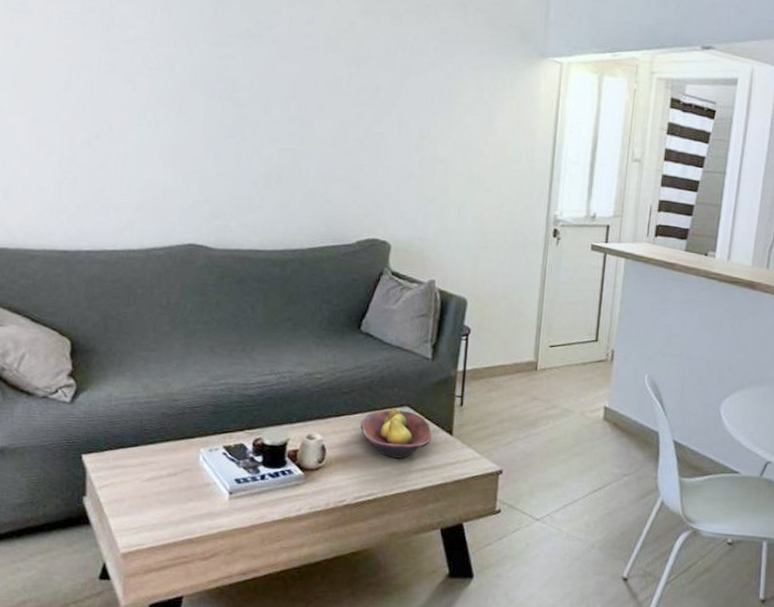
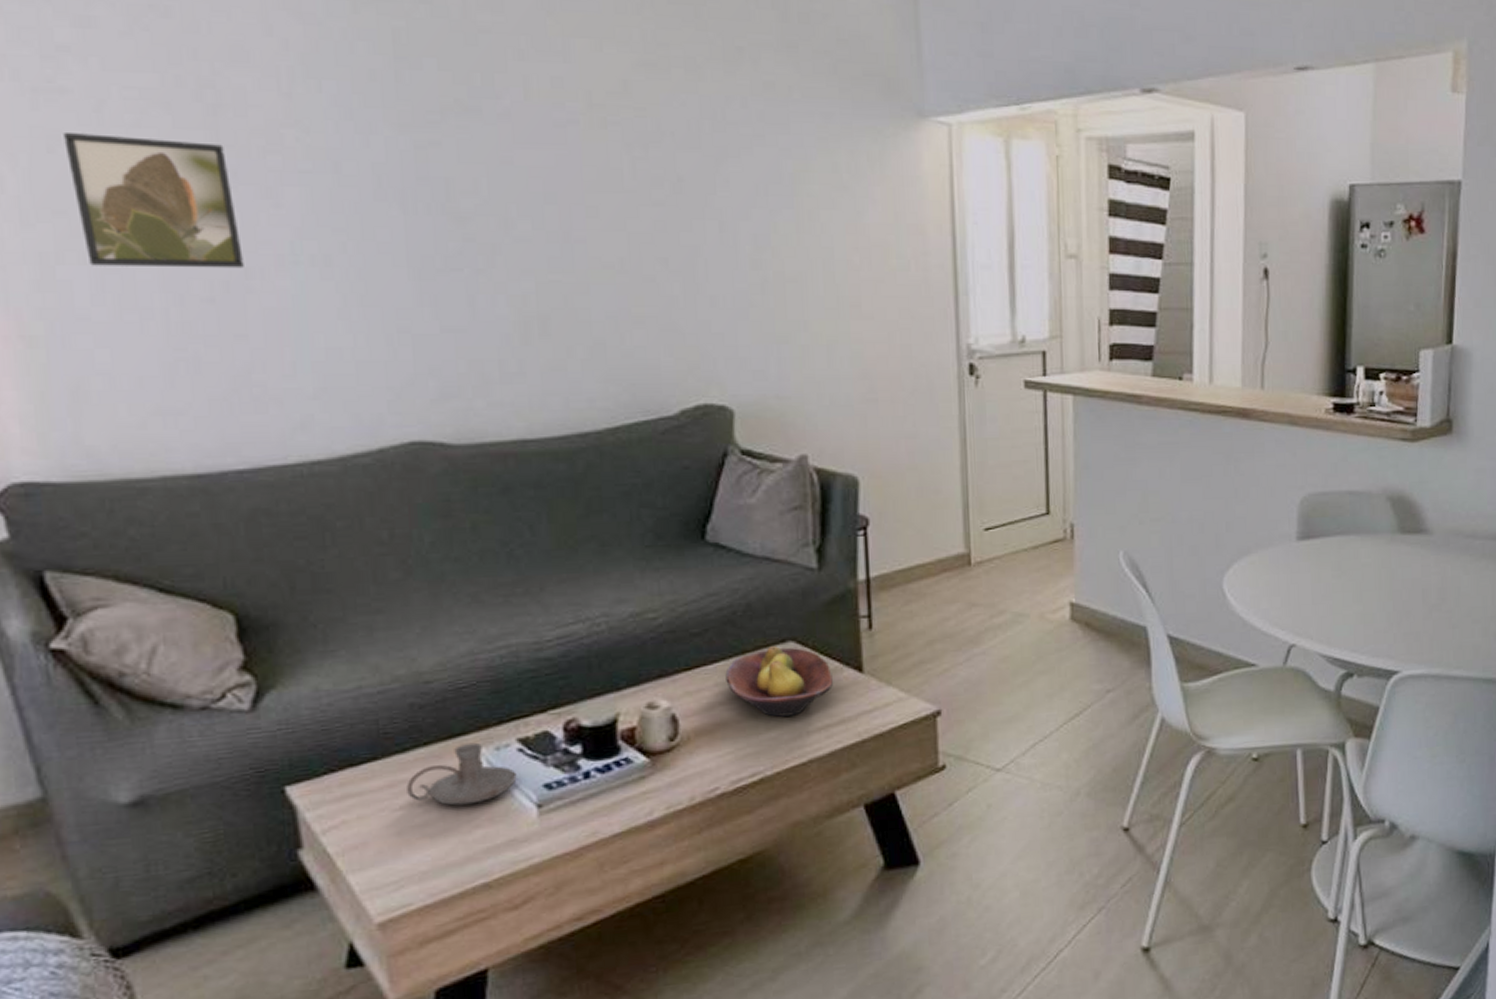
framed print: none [24,36,111,126] -> present [63,131,244,269]
candle holder: none [152,444,220,485] -> present [407,742,517,806]

